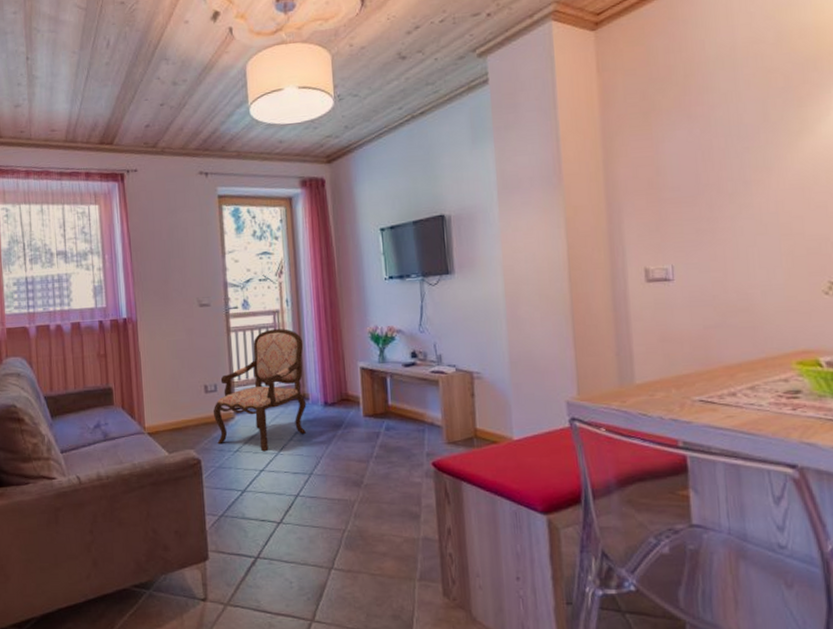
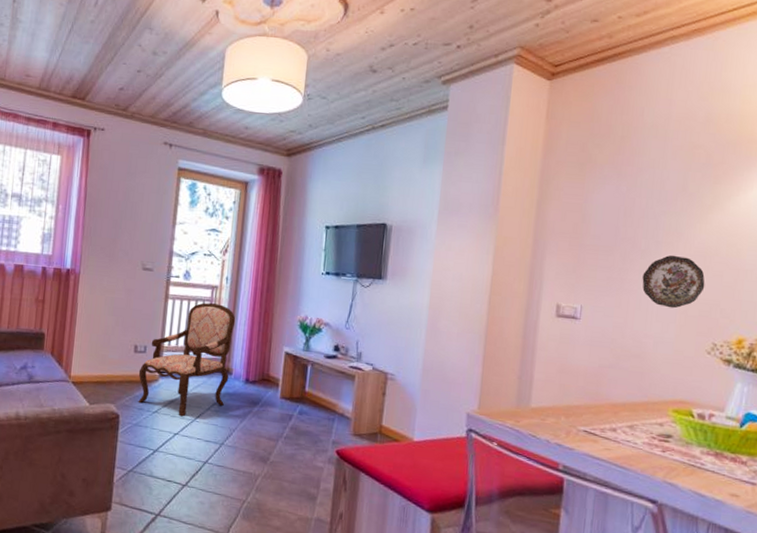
decorative plate: none [735,192,809,252] -> present [642,255,705,309]

